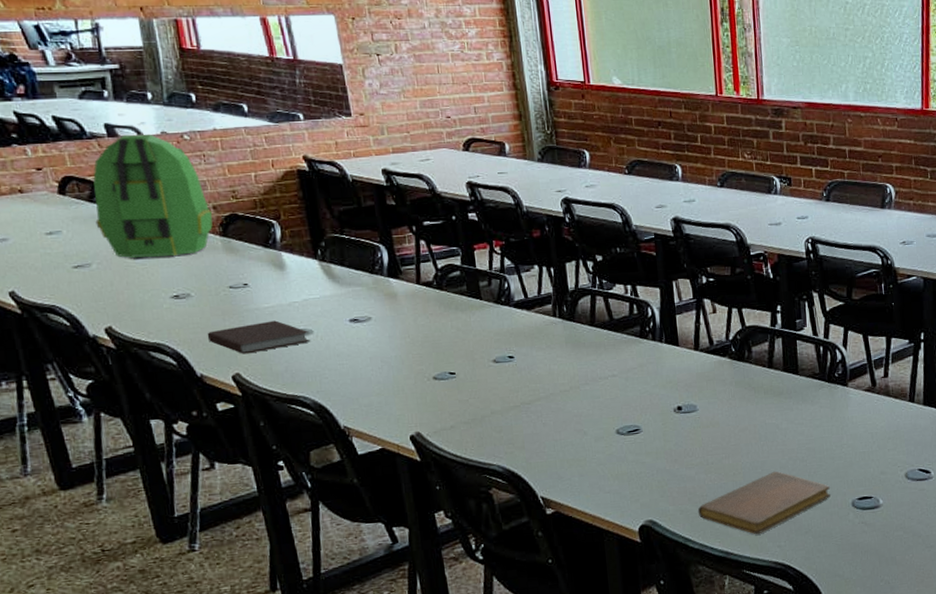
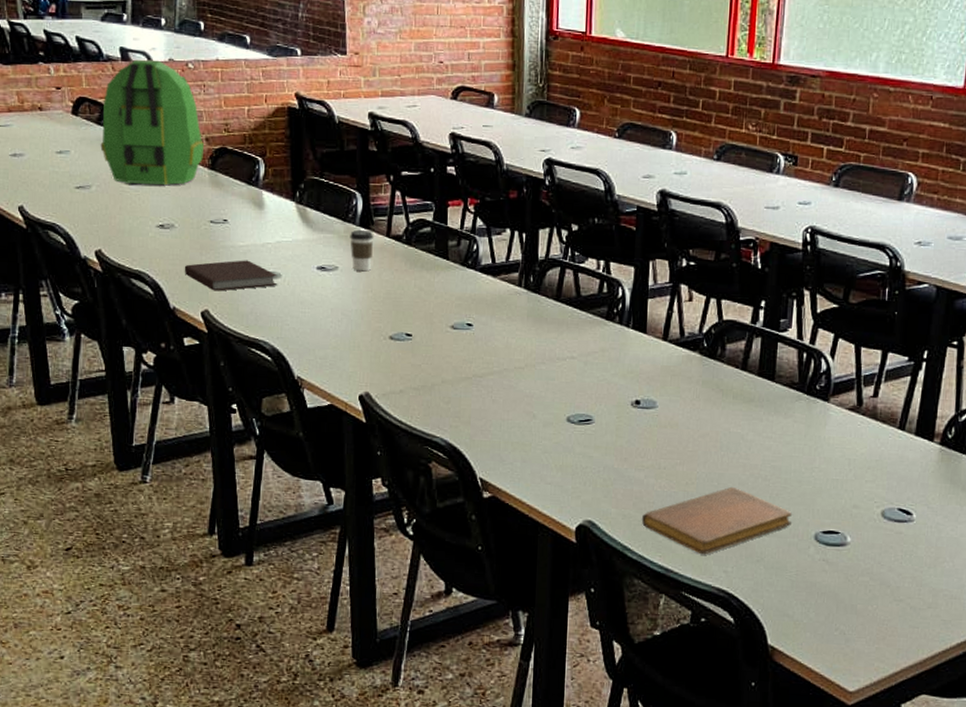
coffee cup: none [379,279,406,320] -> present [350,229,374,272]

